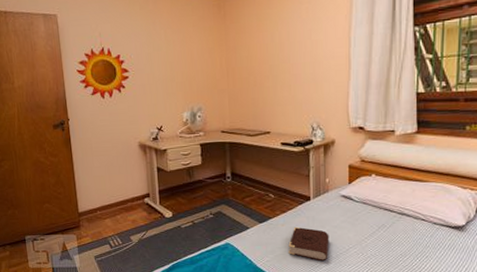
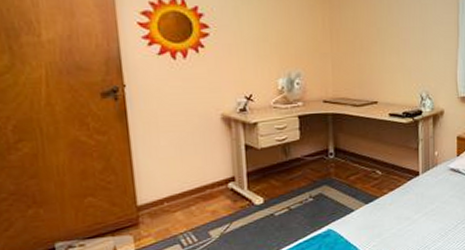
book: present [288,226,329,262] -> none [396,205,438,241]

